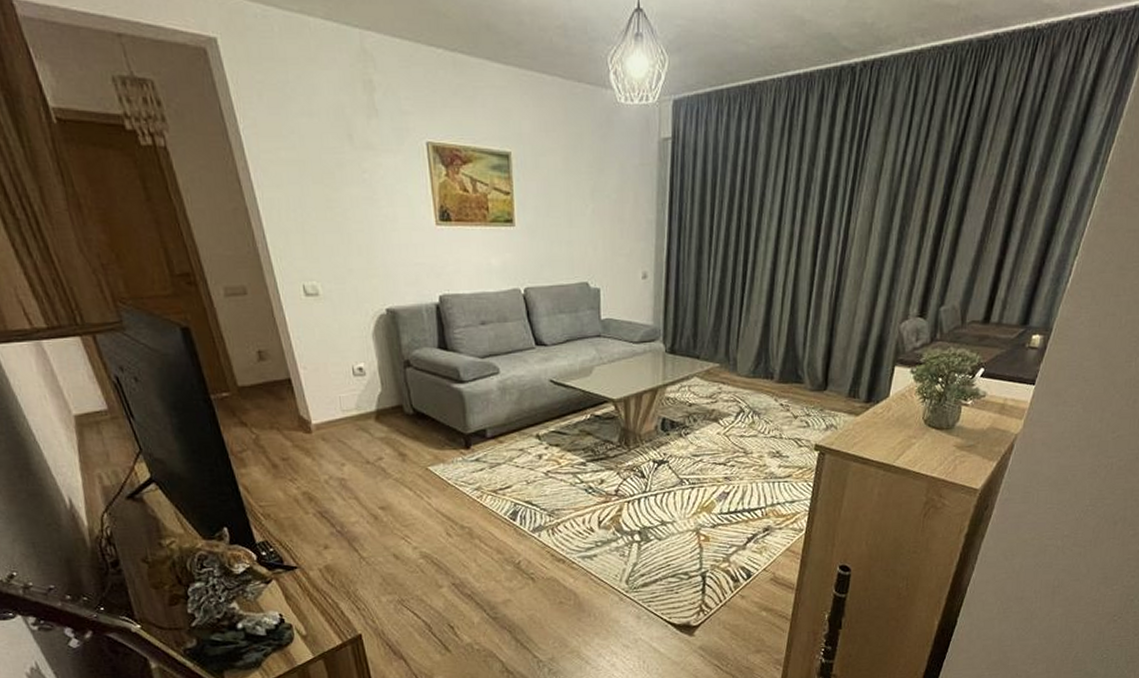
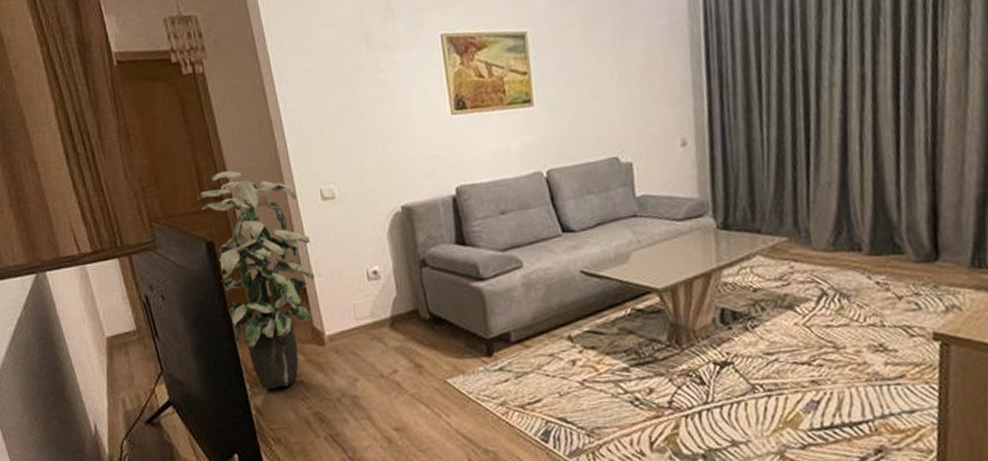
indoor plant: none [167,257,300,470] -> present [197,171,315,389]

